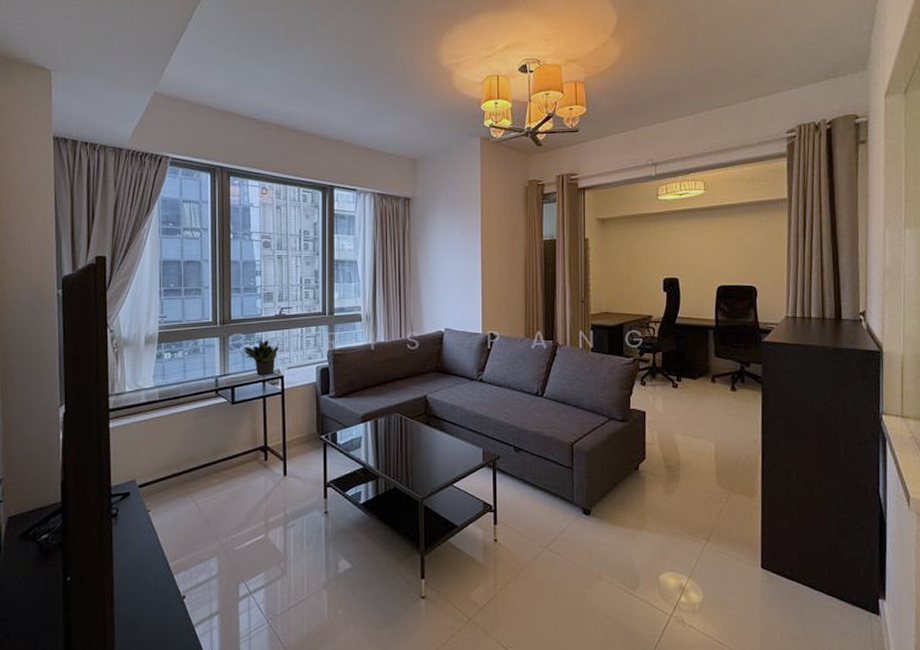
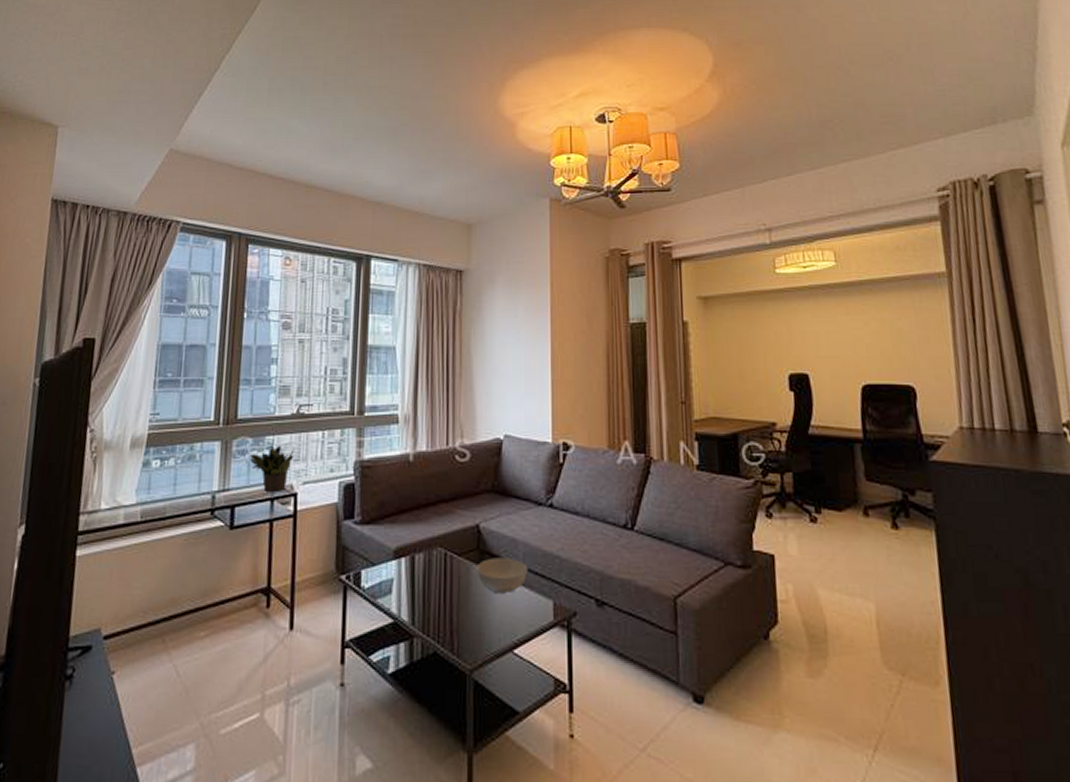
bowl: none [425,419,464,445] -> present [476,557,528,594]

